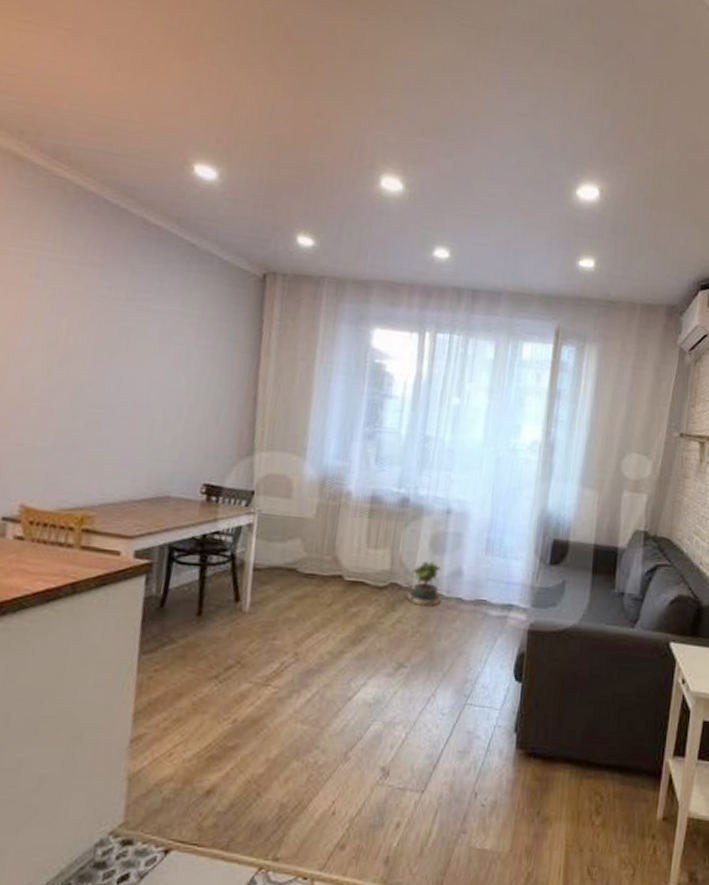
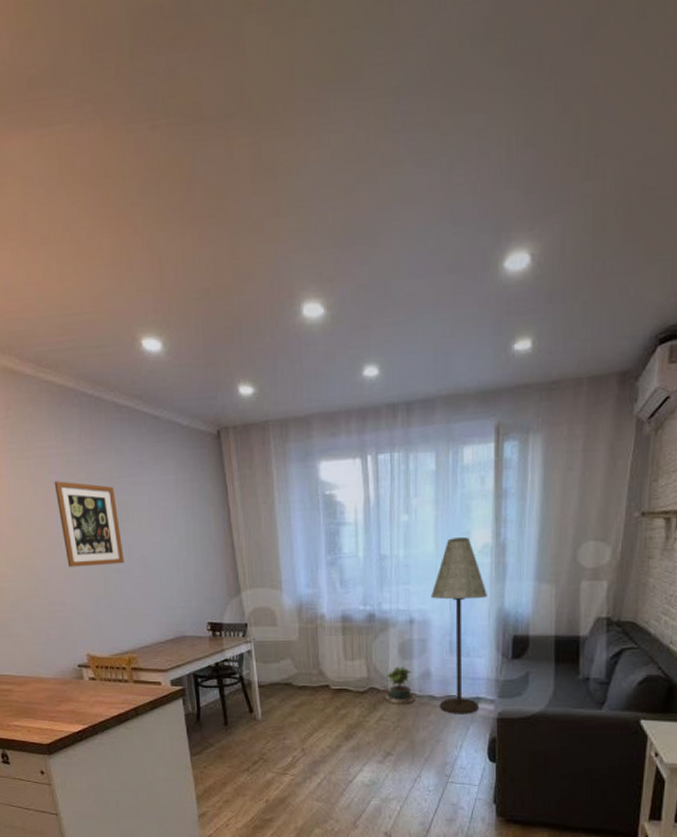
wall art: none [26,287,118,399] -> present [54,481,125,567]
floor lamp: none [468,429,532,623] -> present [431,537,487,714]

